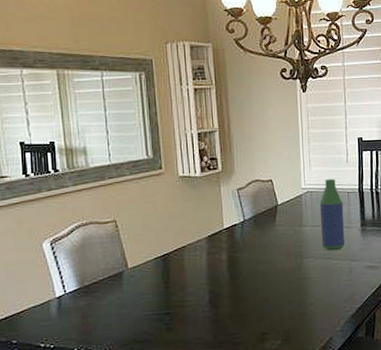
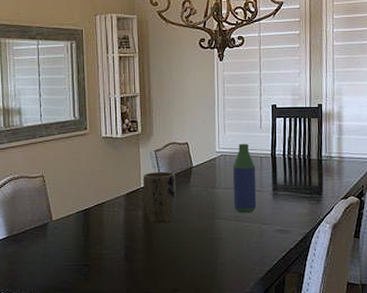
plant pot: none [225,211,262,266] -> present [143,171,176,224]

